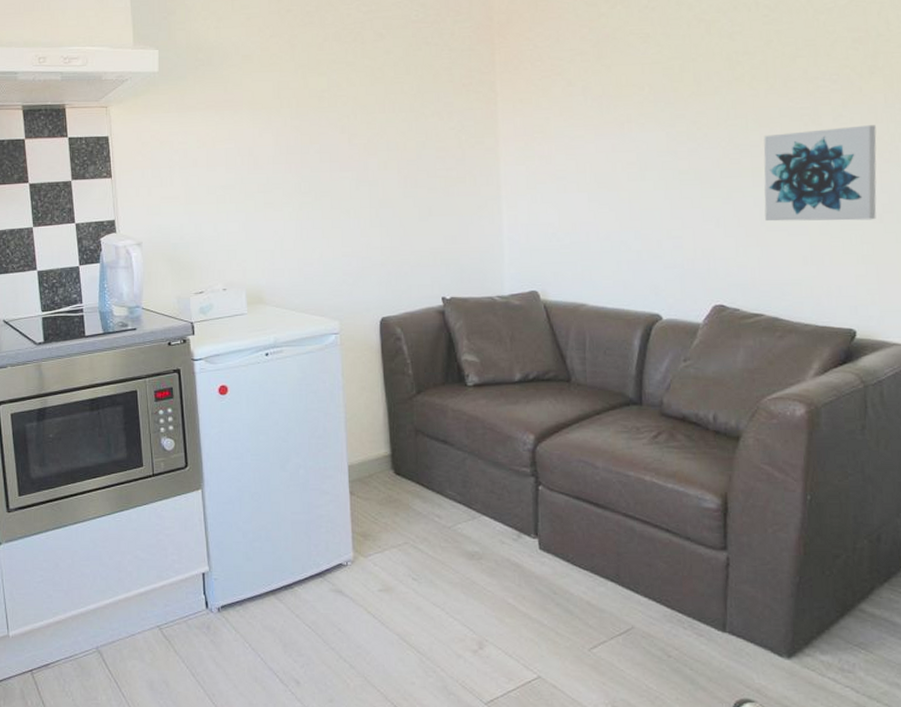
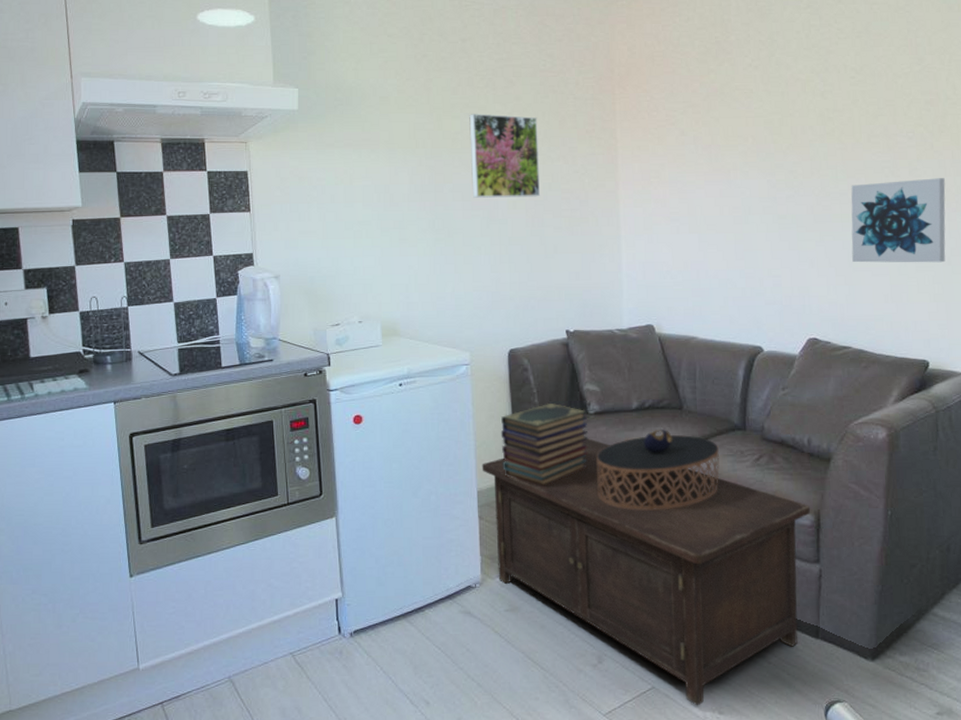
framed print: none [336,69,413,159] -> present [469,114,540,198]
cabinet: none [352,412,717,699] -> present [481,438,811,706]
book stack: none [372,374,467,462] -> present [500,402,589,487]
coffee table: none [476,402,613,489] -> present [596,428,720,511]

